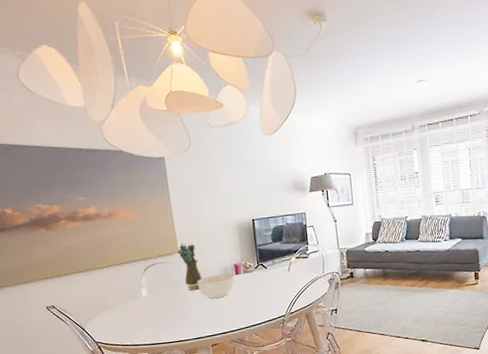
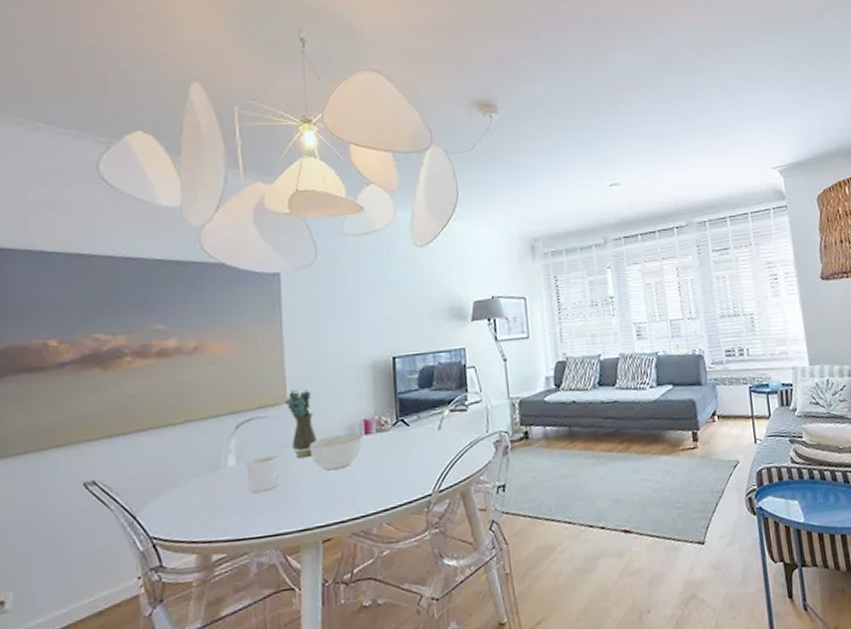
mug: none [155,289,179,314] -> present [247,455,280,494]

